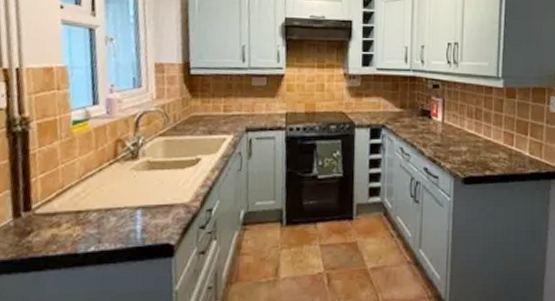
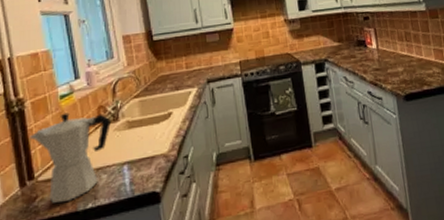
moka pot: none [30,141,130,240] -> present [29,112,112,203]

